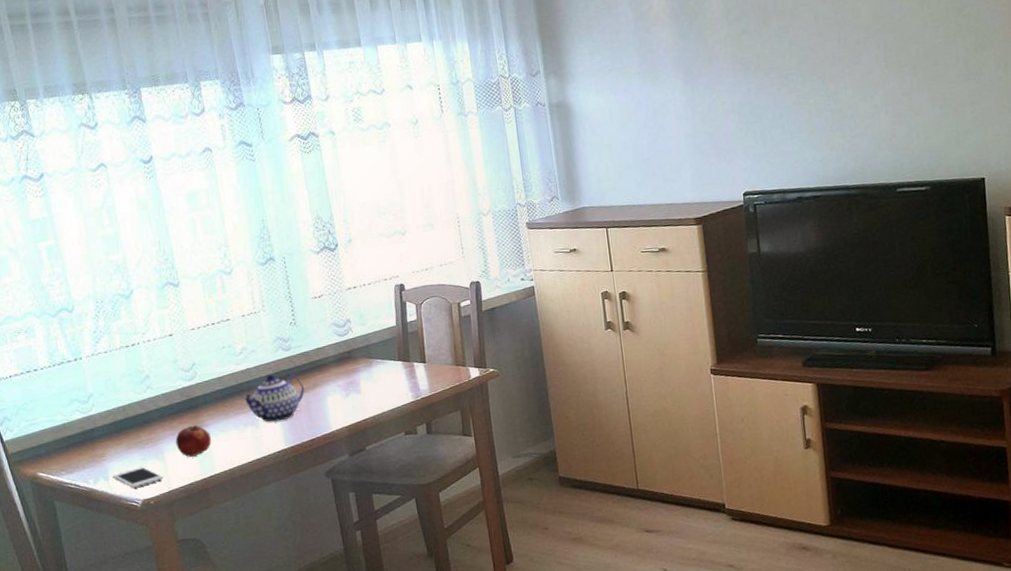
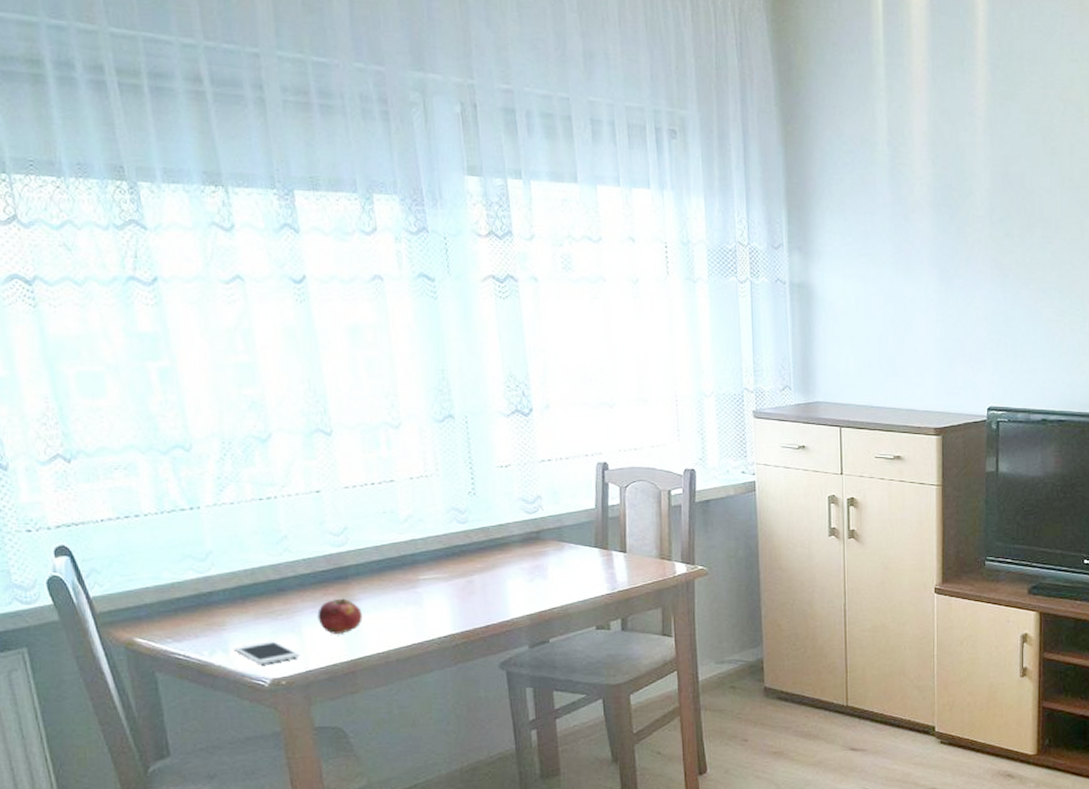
teapot: present [244,373,304,423] -> none [406,549,481,604]

